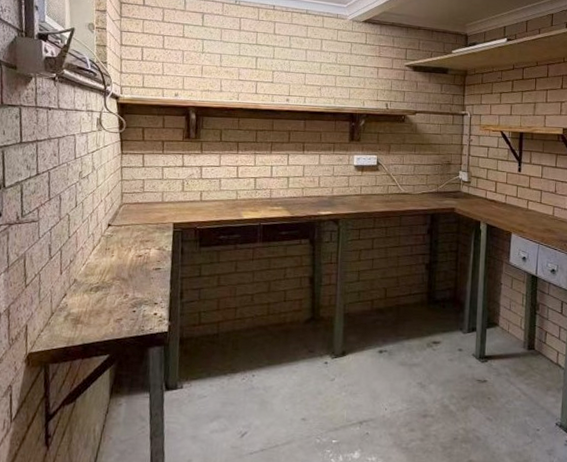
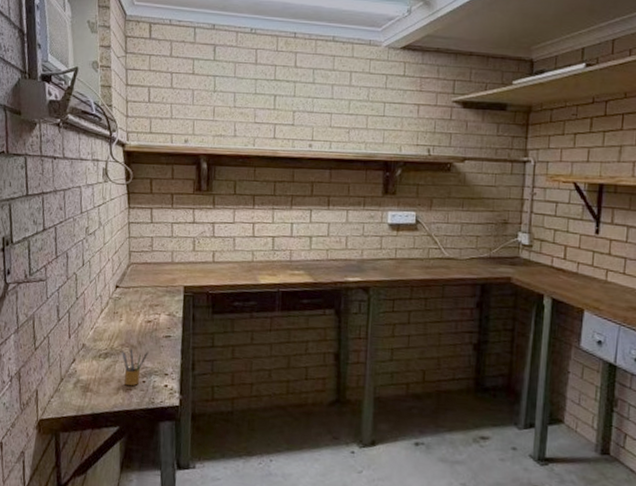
pencil box: none [112,280,139,316] -> present [121,347,149,386]

